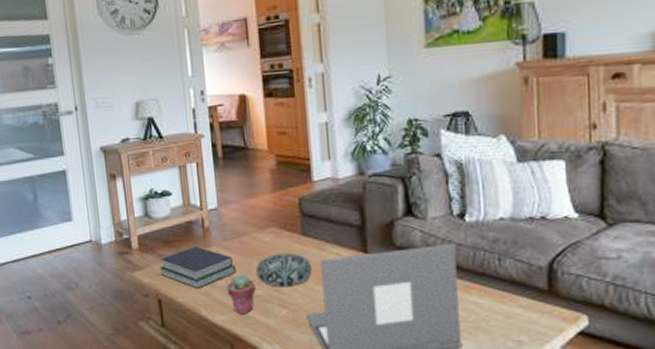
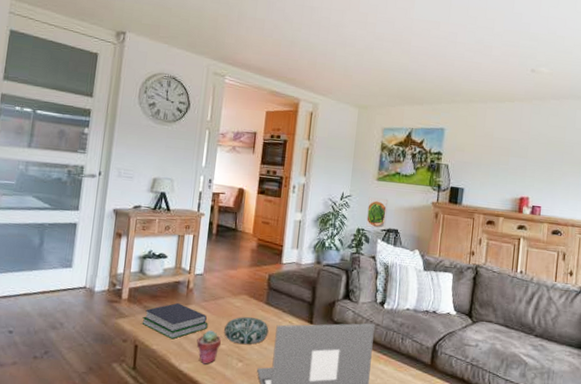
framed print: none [417,71,450,115] -> present [366,196,388,230]

